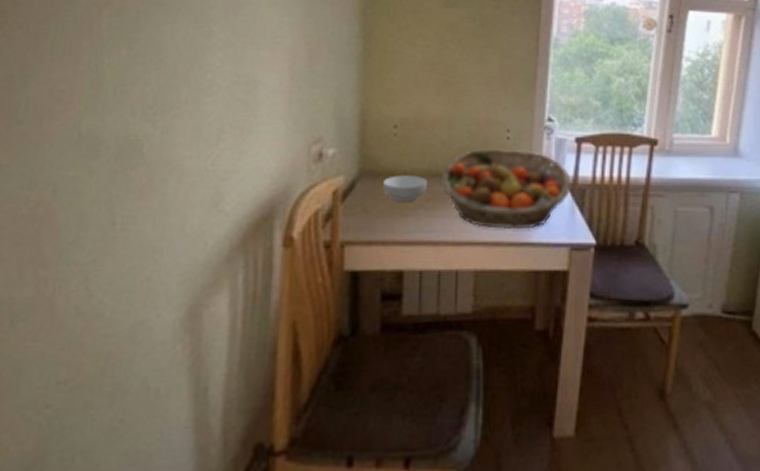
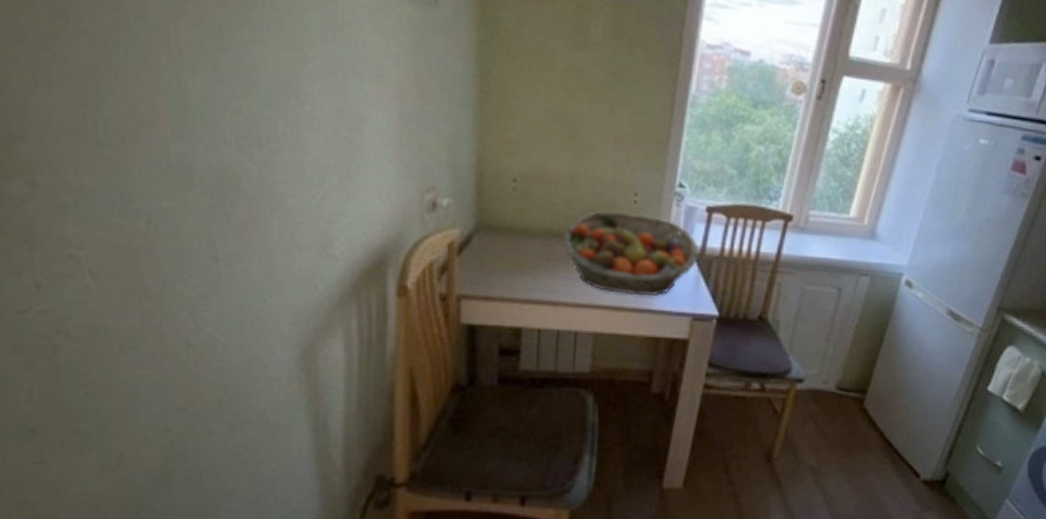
cereal bowl: present [382,175,428,202] -> none [500,232,549,260]

